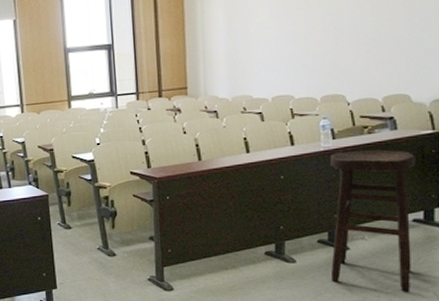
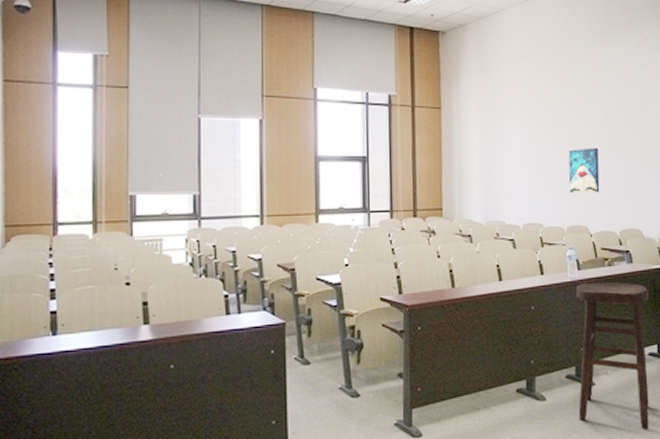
wall art: none [323,11,360,63] -> present [568,147,600,194]

